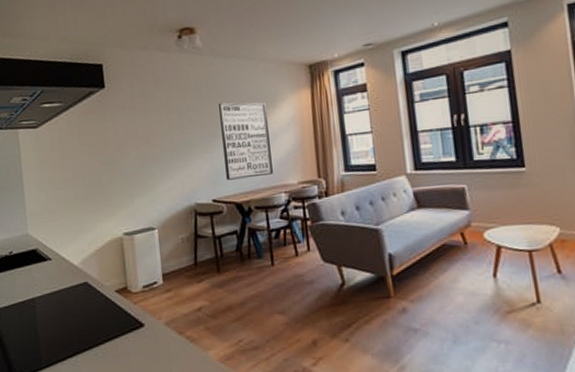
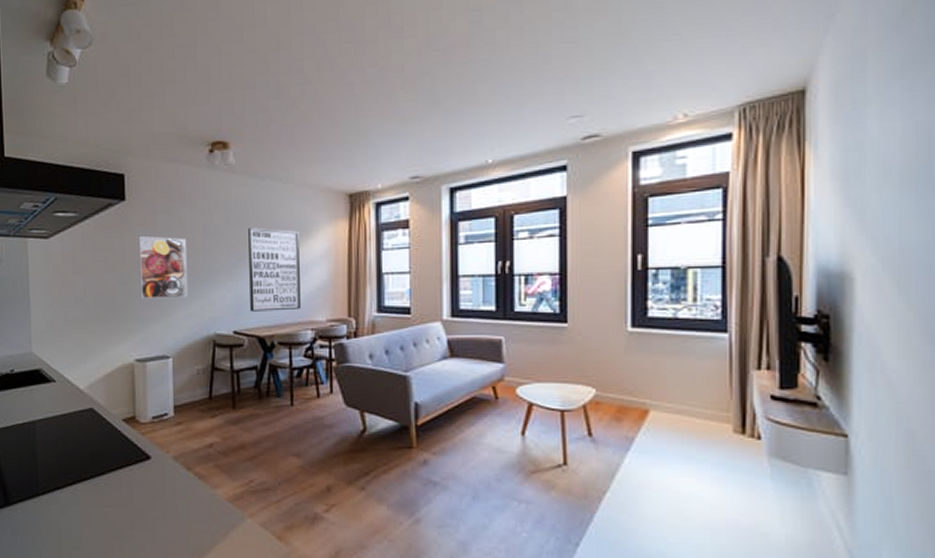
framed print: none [119,117,169,176] -> present [138,235,189,298]

